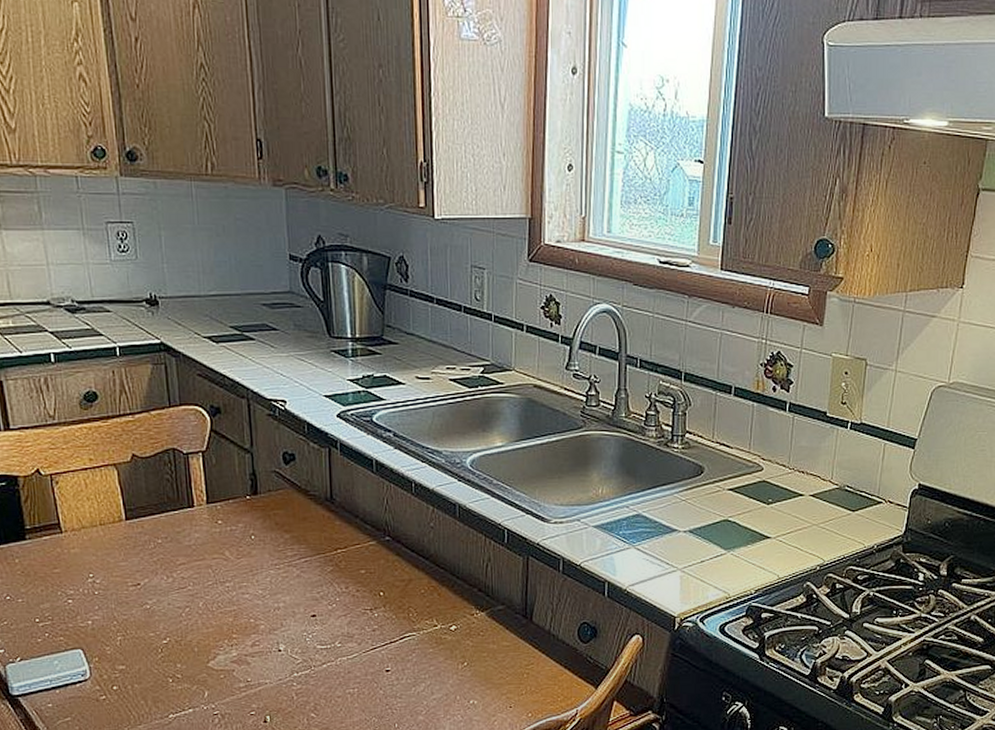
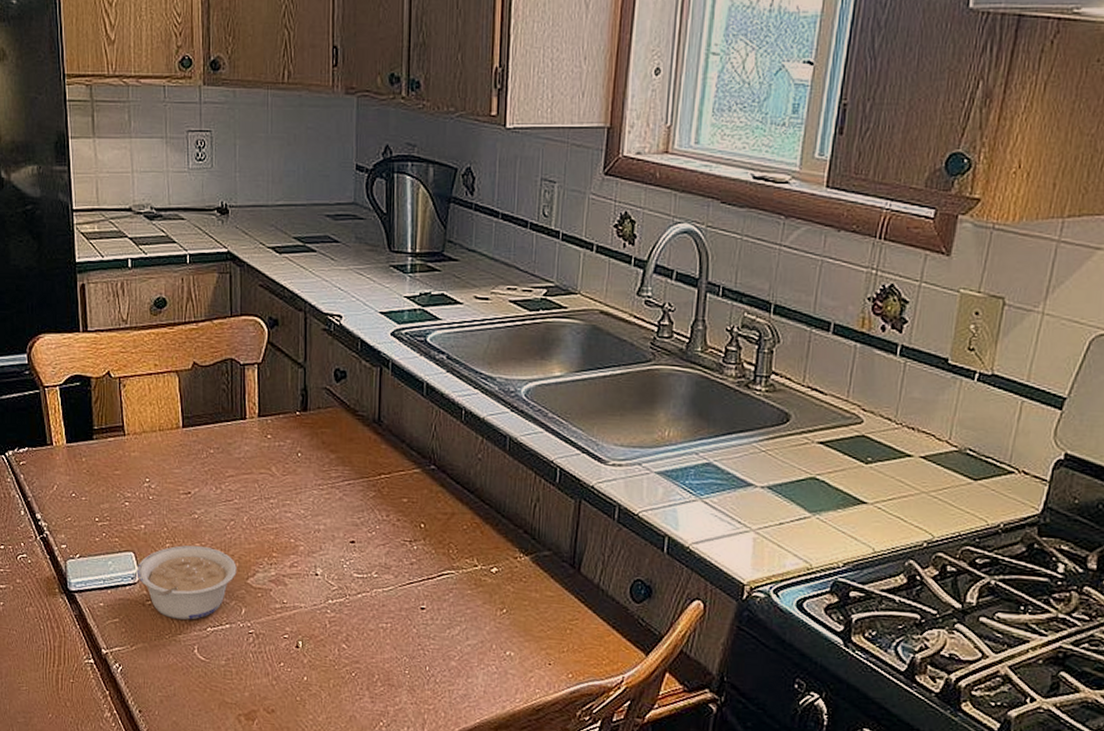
legume: none [86,635,196,710] -> present [136,545,237,620]

